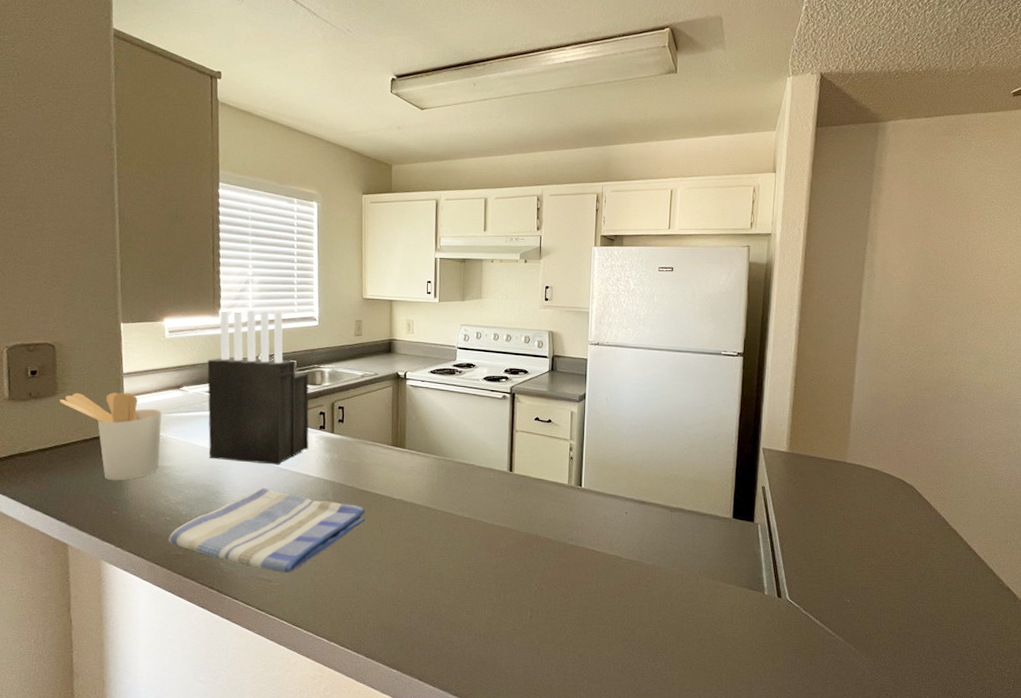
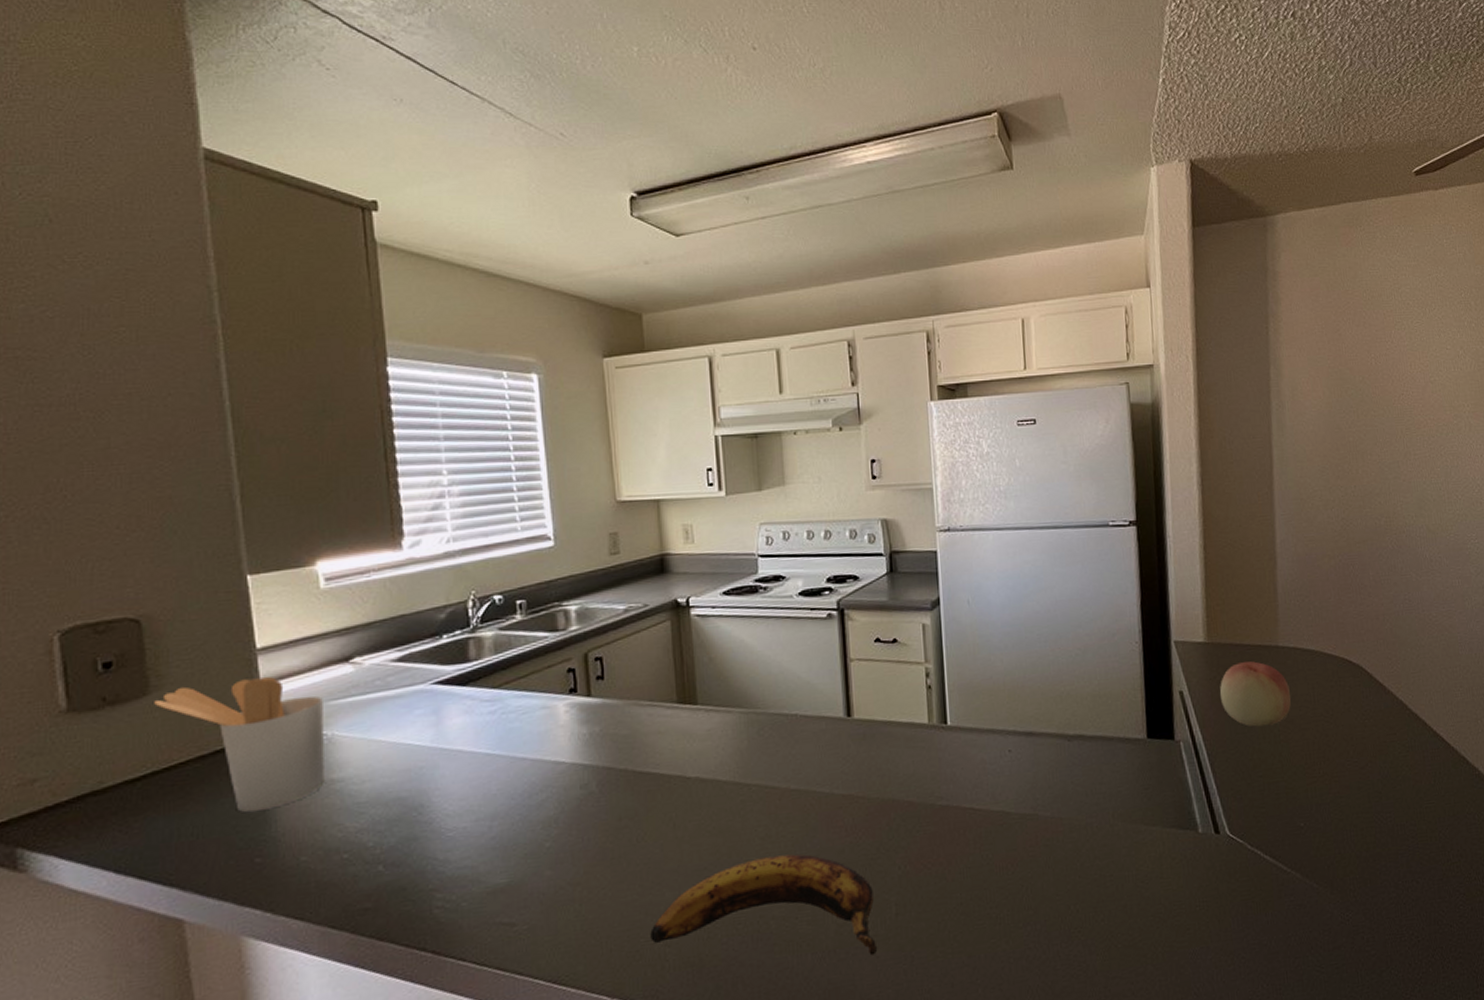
dish towel: present [169,487,365,572] -> none [349,788,648,910]
knife block: present [207,309,309,465] -> none [389,533,555,759]
banana: none [359,562,516,643] -> present [650,854,877,956]
fruit: none [795,471,852,522] -> present [1220,661,1292,726]

